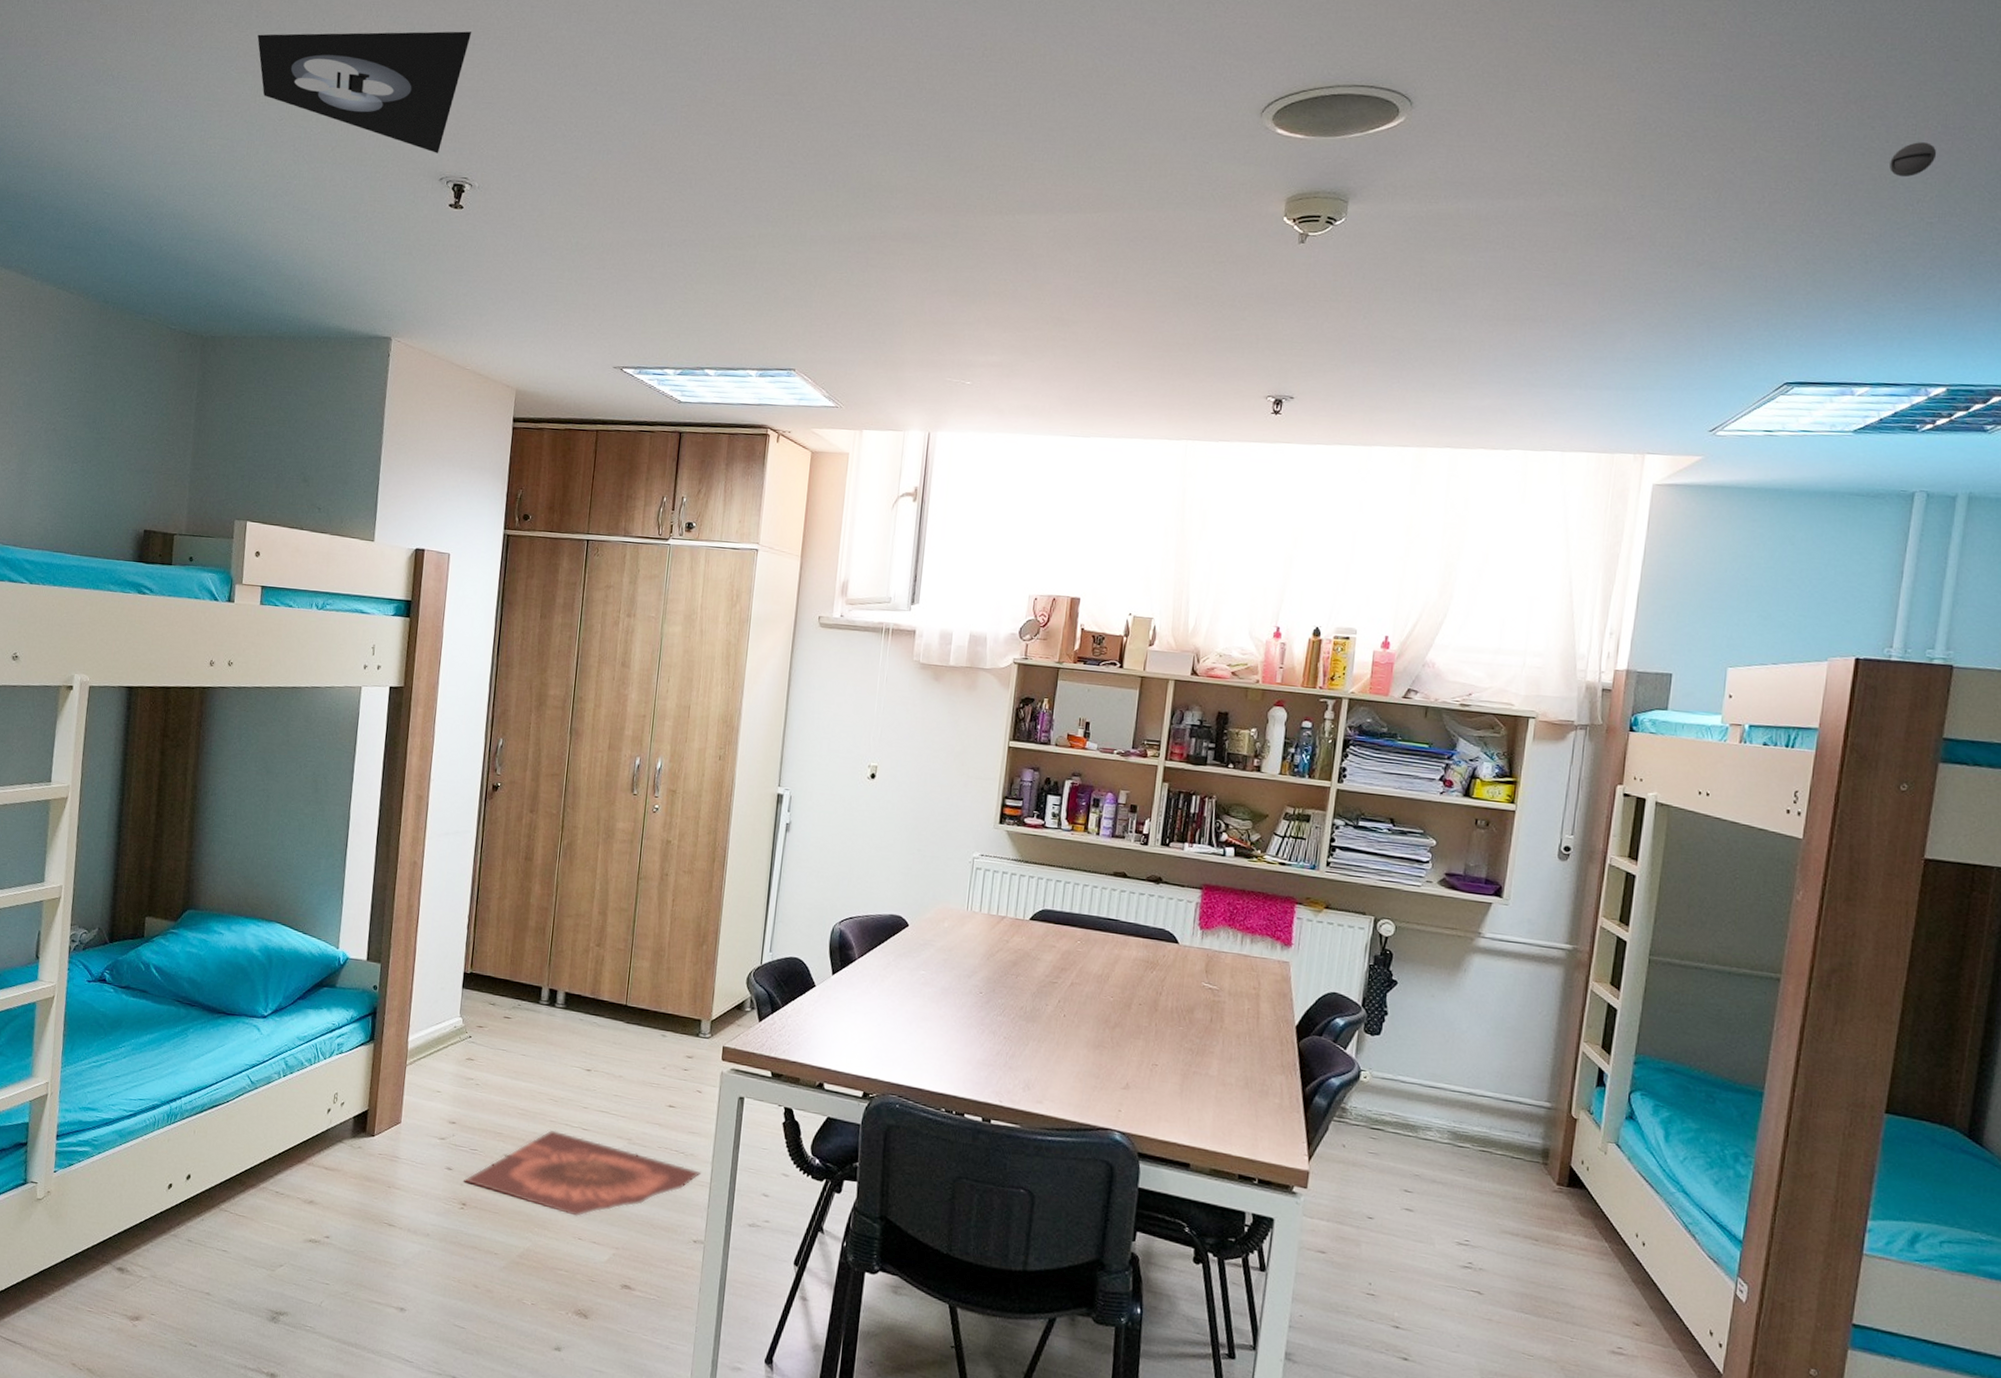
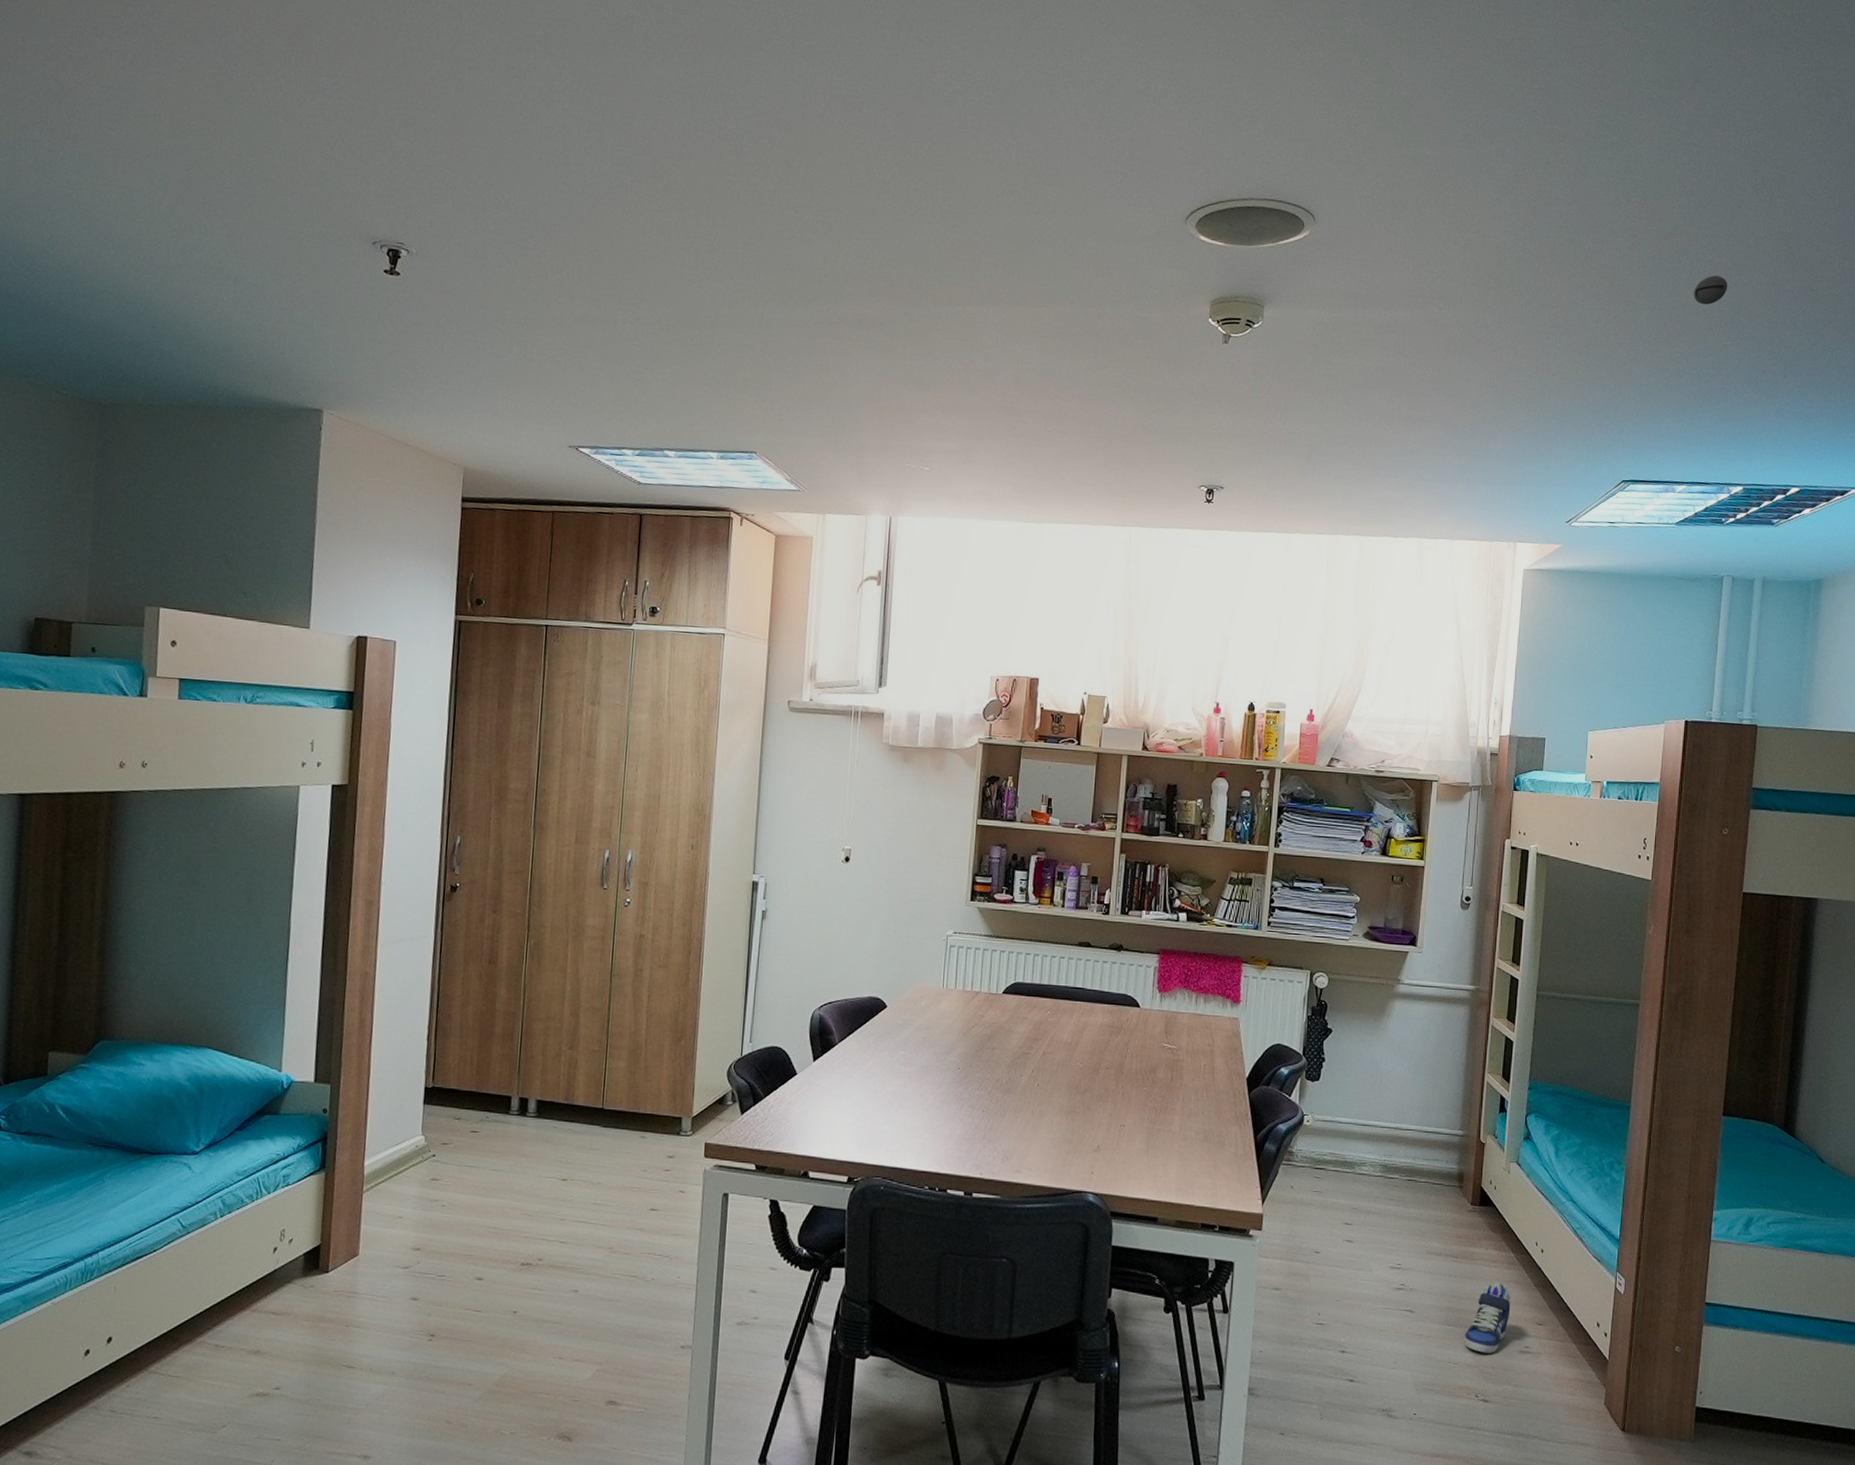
ceiling light: present [257,31,472,153] -> none [157,75,404,216]
rug: present [464,1129,701,1217] -> none [431,1246,687,1335]
sneaker: none [1542,1271,1602,1350] -> present [1464,1281,1511,1353]

